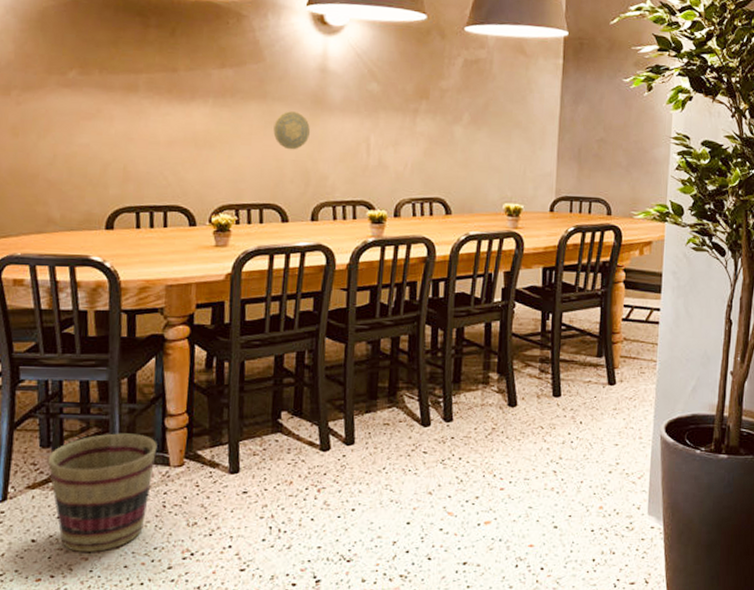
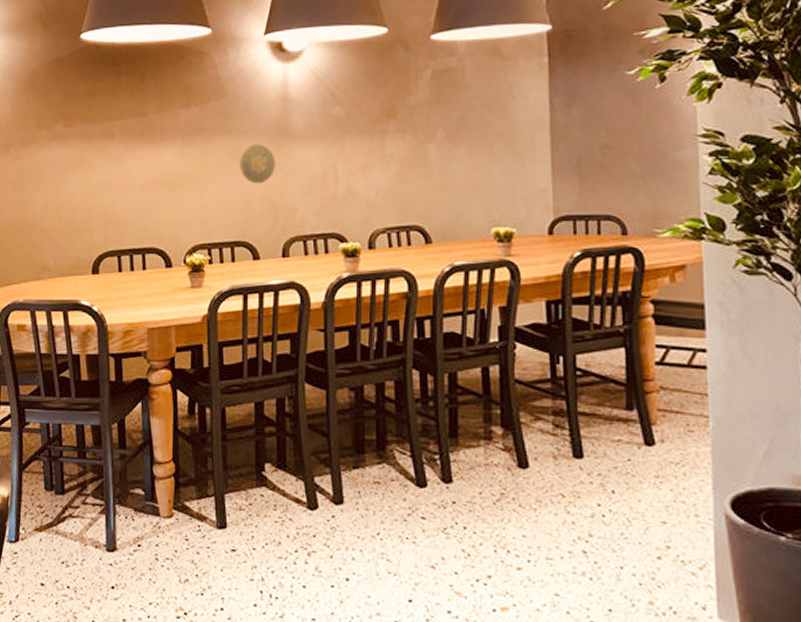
basket: present [47,433,157,552] -> none [51,479,147,602]

